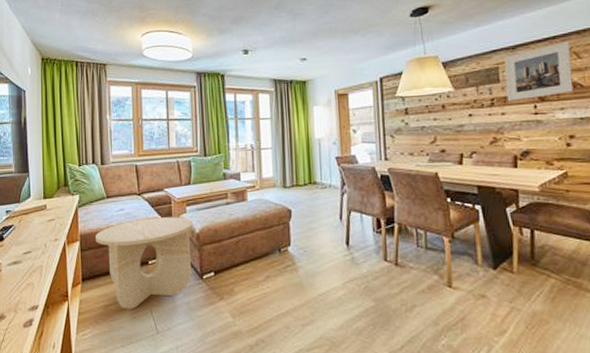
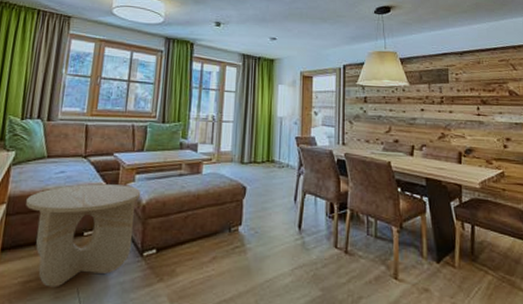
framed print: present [504,41,574,102] -> none [453,54,510,101]

